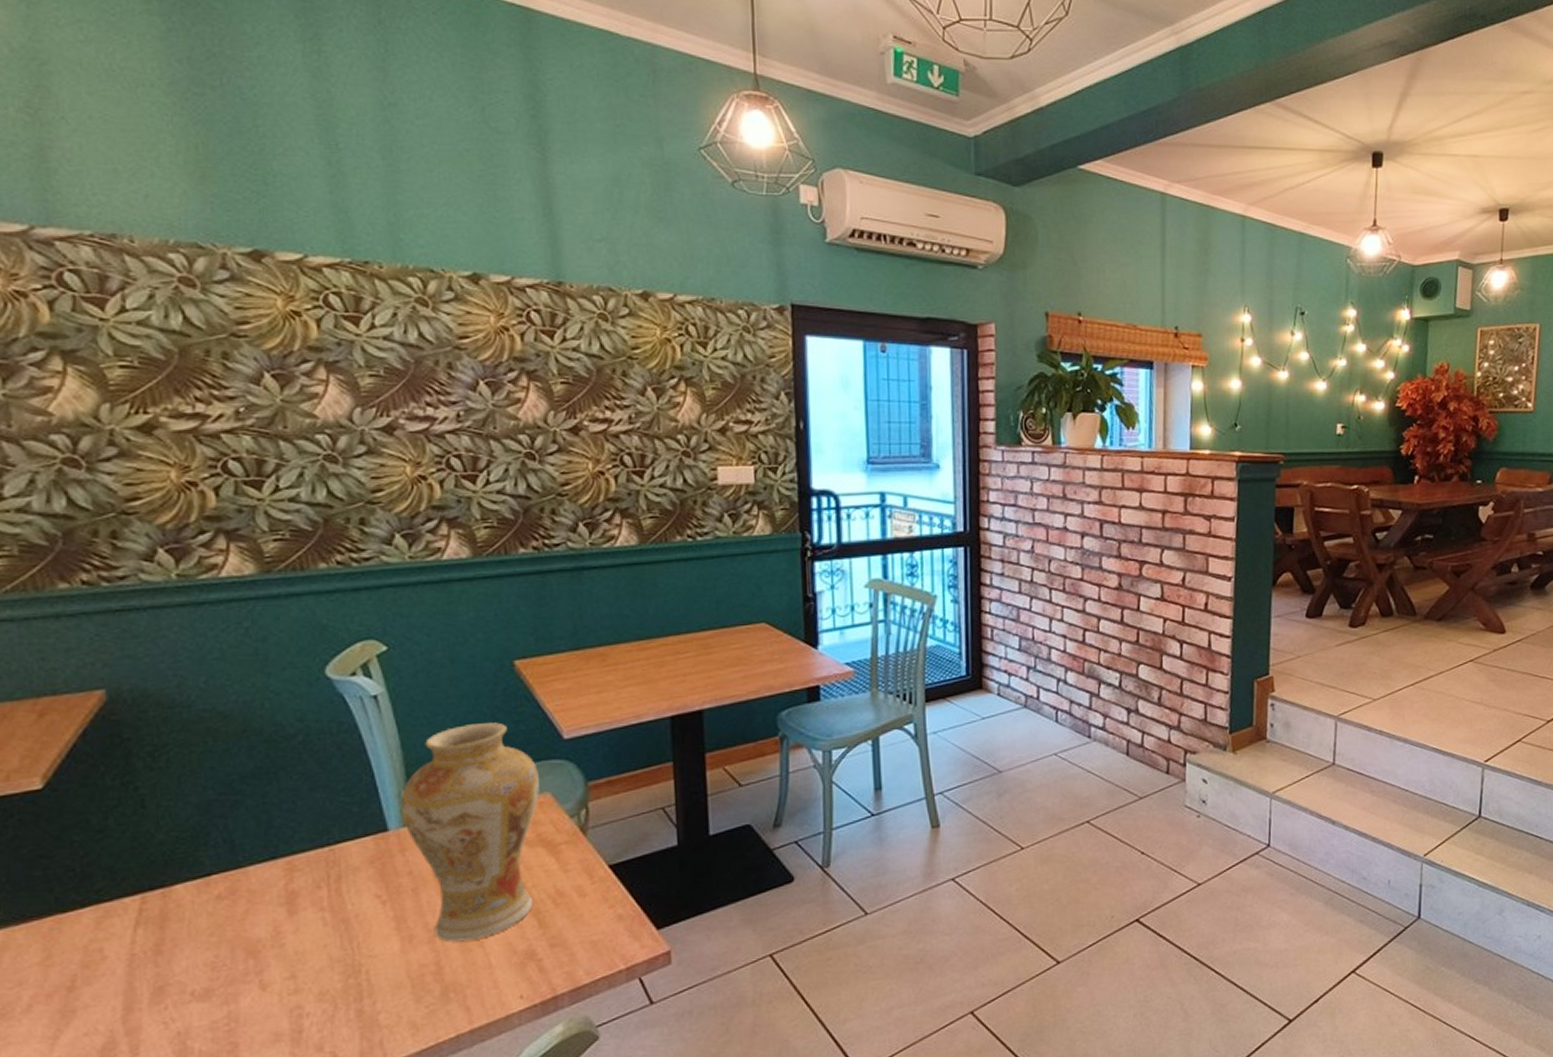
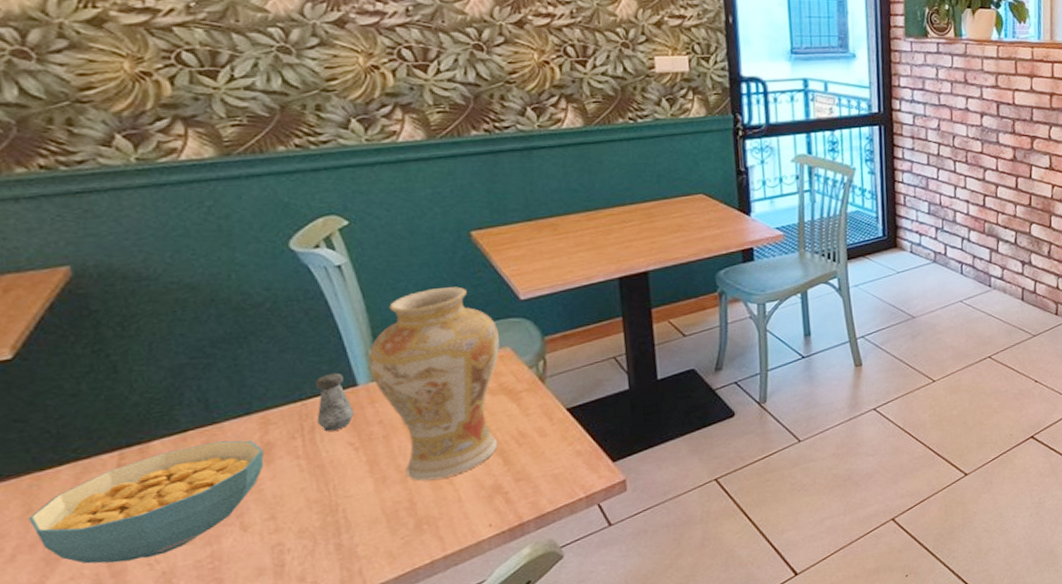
cereal bowl: none [48,887,287,1020] -> present [29,440,264,564]
salt shaker: none [344,815,383,882] -> present [316,372,354,432]

